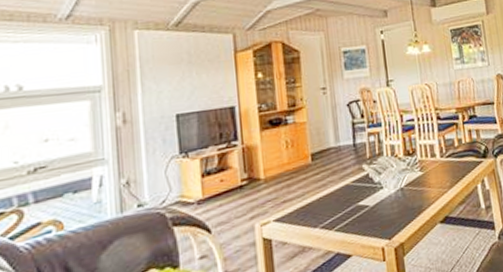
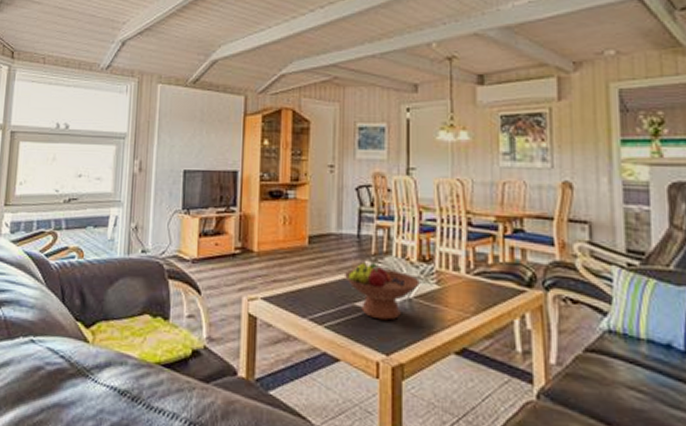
fruit bowl: none [346,165,408,212] -> present [343,263,420,321]

